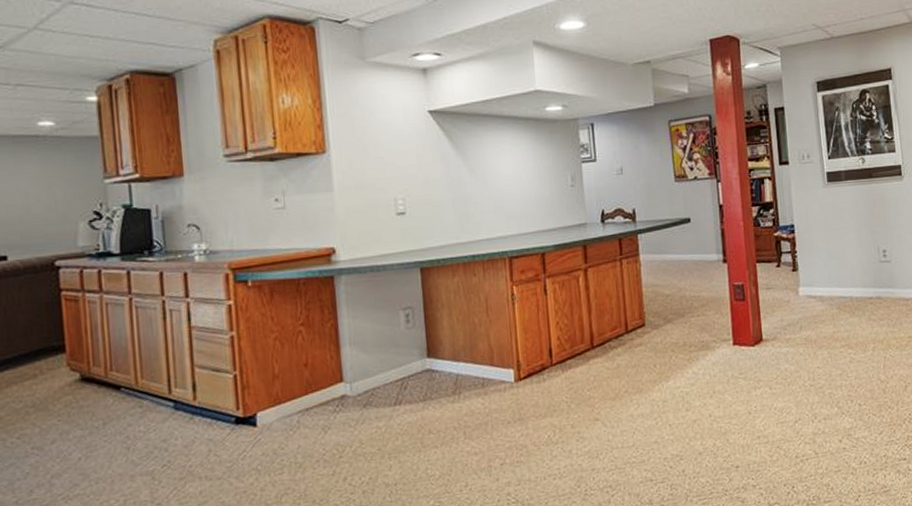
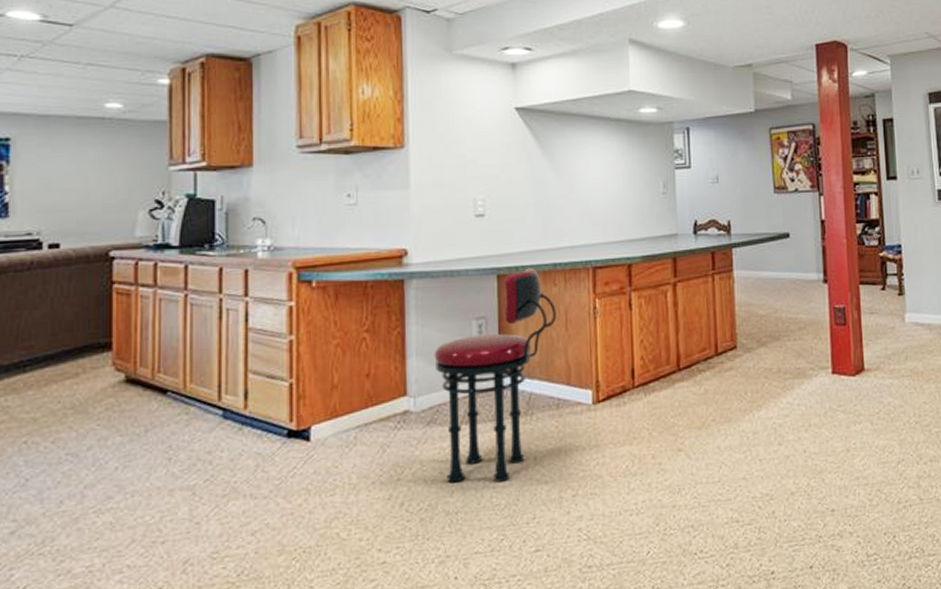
stool: none [366,260,478,458] -> present [434,268,557,483]

